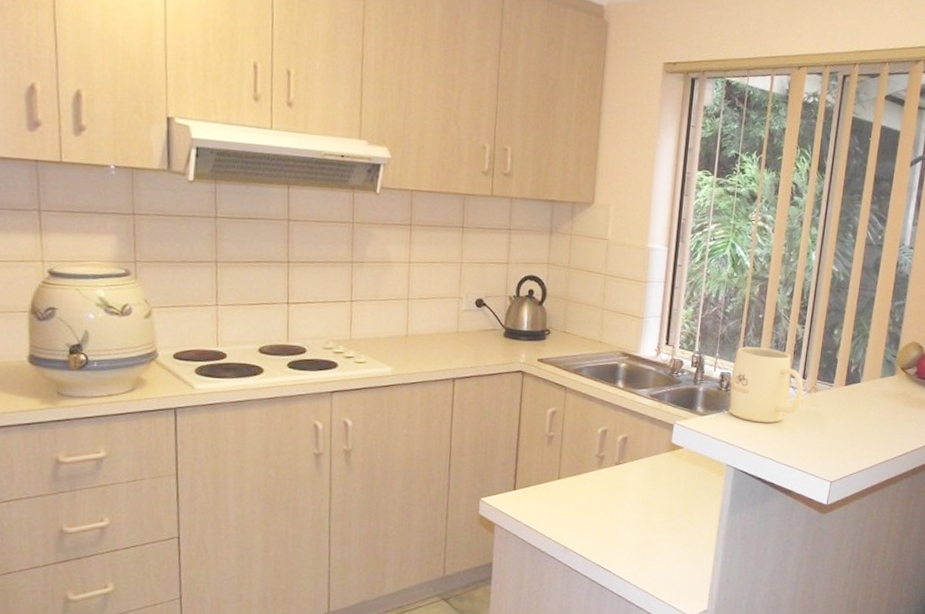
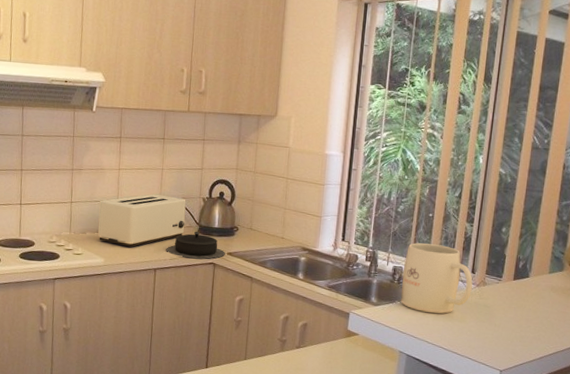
toaster: none [384,291,490,355] -> present [97,194,186,248]
cooking pot: none [466,334,535,367] -> present [166,231,225,259]

